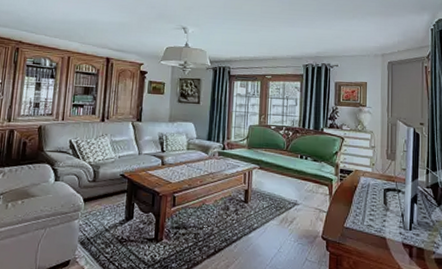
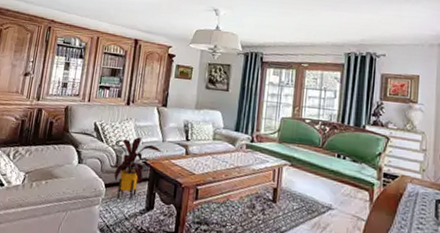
house plant: none [82,152,138,212] -> present [105,137,161,200]

